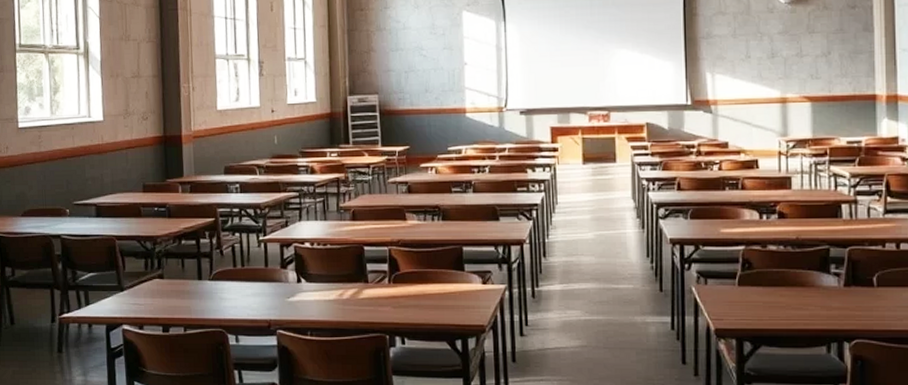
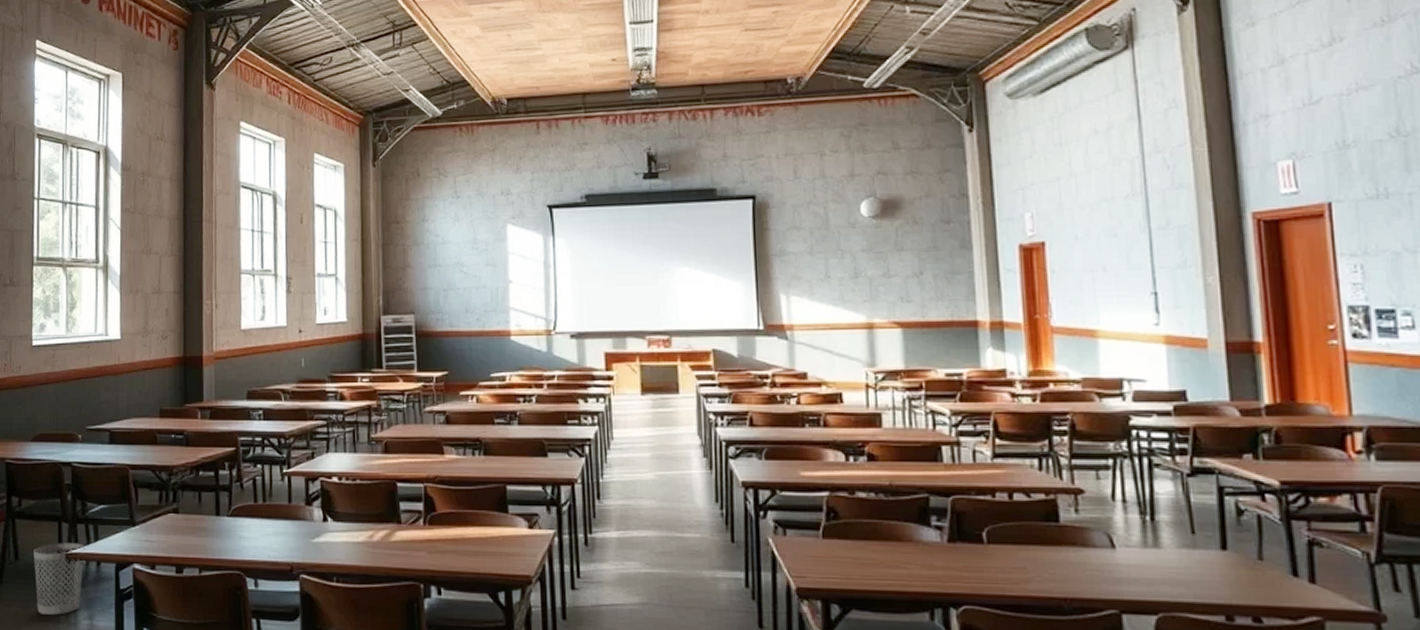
wastebasket: none [28,308,77,373] -> present [34,543,85,615]

